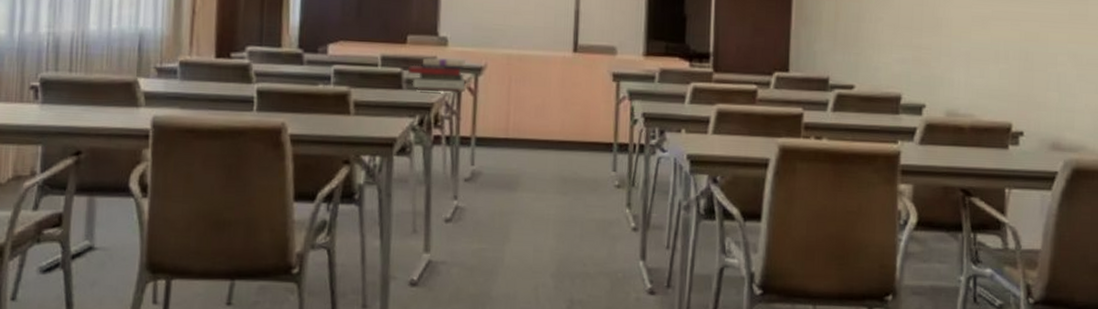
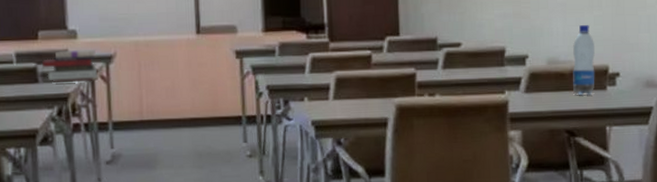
bottle: none [972,78,998,154] -> present [573,25,595,96]

